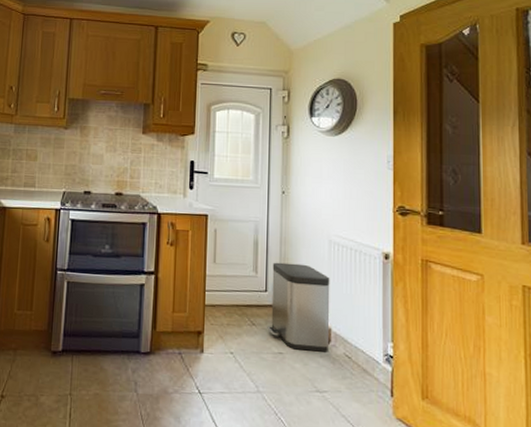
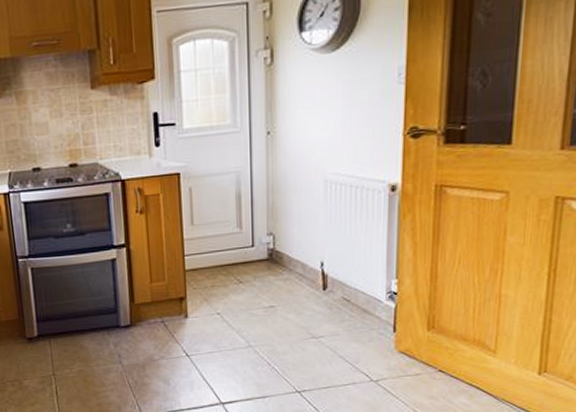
pedal bin: present [267,262,330,352] -> none [256,211,326,301]

